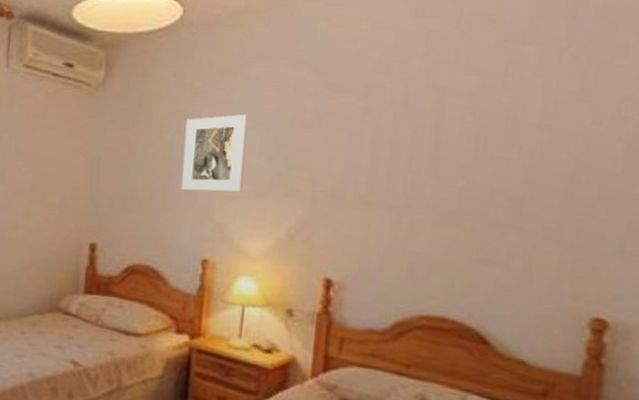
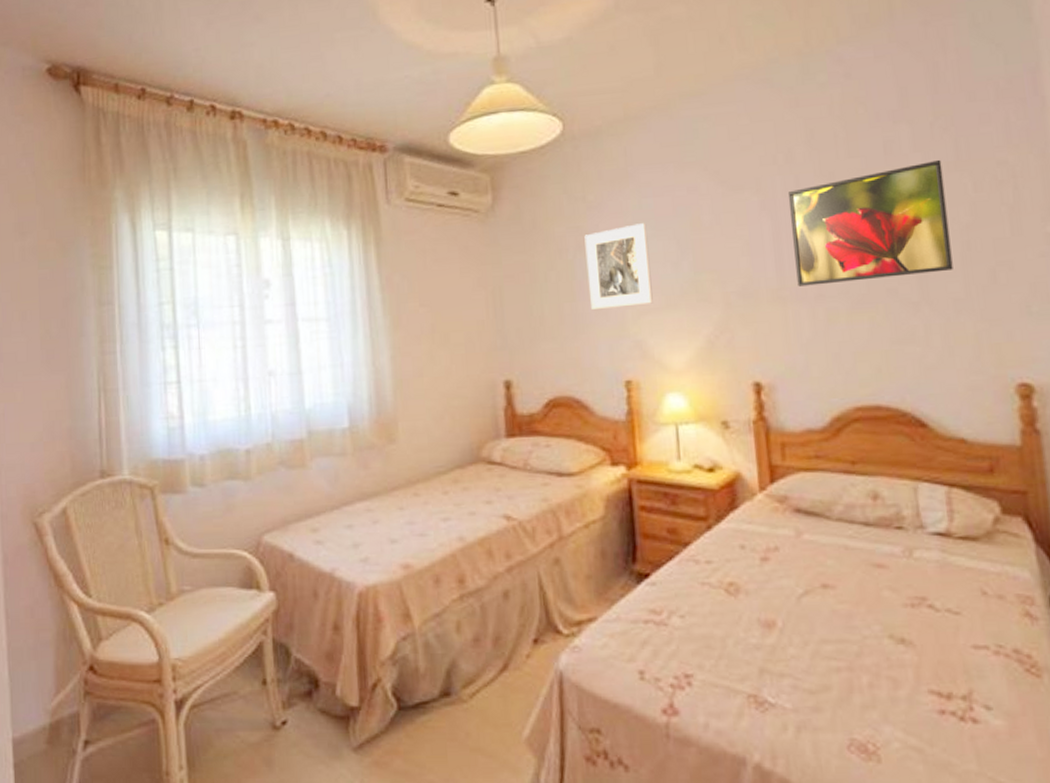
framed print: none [387,87,564,200] -> present [787,159,953,287]

